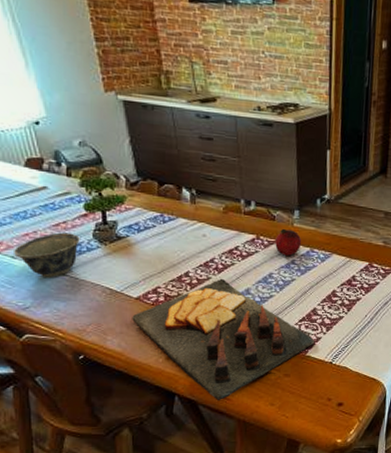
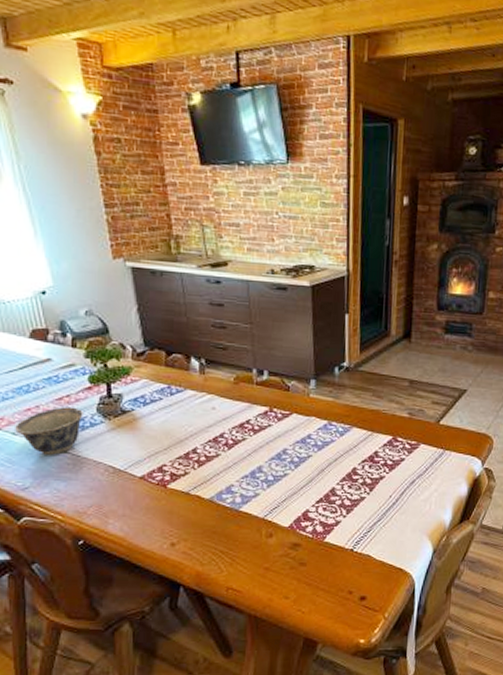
food platter: present [132,278,315,400] -> none [135,455,334,592]
fruit: present [275,228,302,256] -> none [290,399,319,430]

